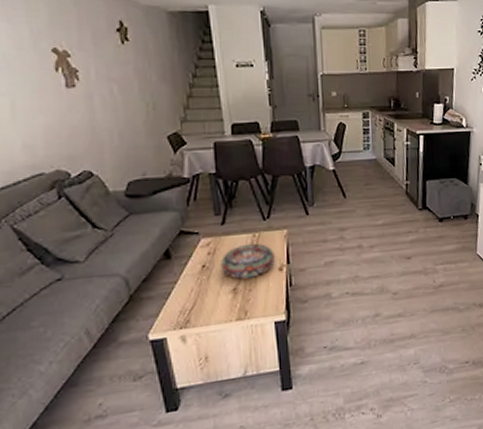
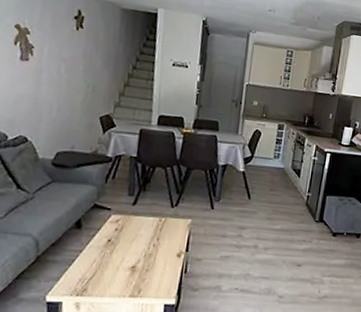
decorative bowl: present [221,243,275,279] -> none [125,226,176,259]

